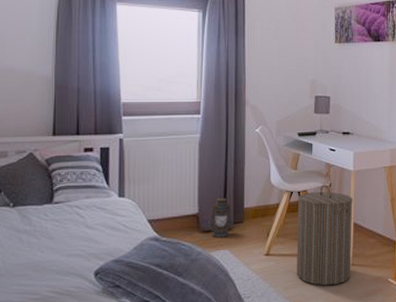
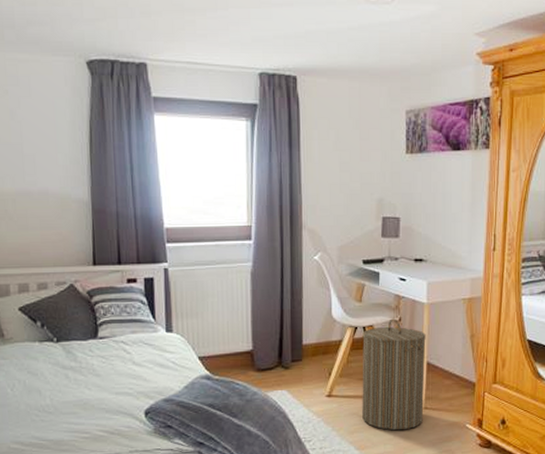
lantern: present [208,198,233,238] -> none [263,333,291,377]

